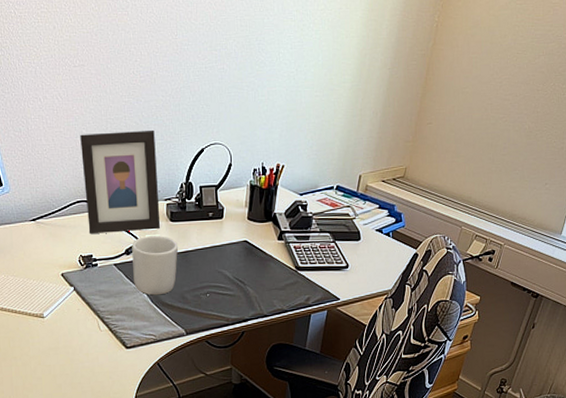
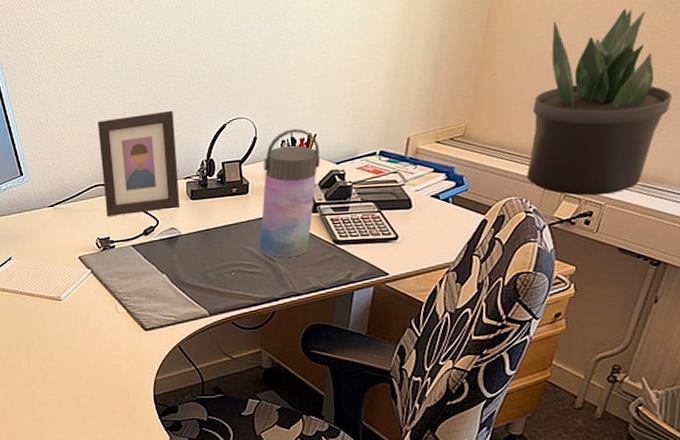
mug: present [132,236,179,296] -> none [150,214,200,276]
water bottle: none [232,158,286,281] -> present [259,128,320,258]
planter: none [449,76,556,237] -> present [526,9,673,196]

